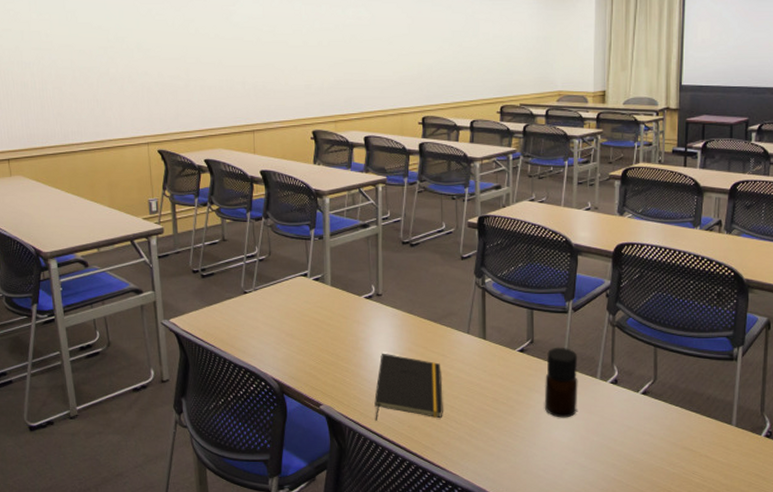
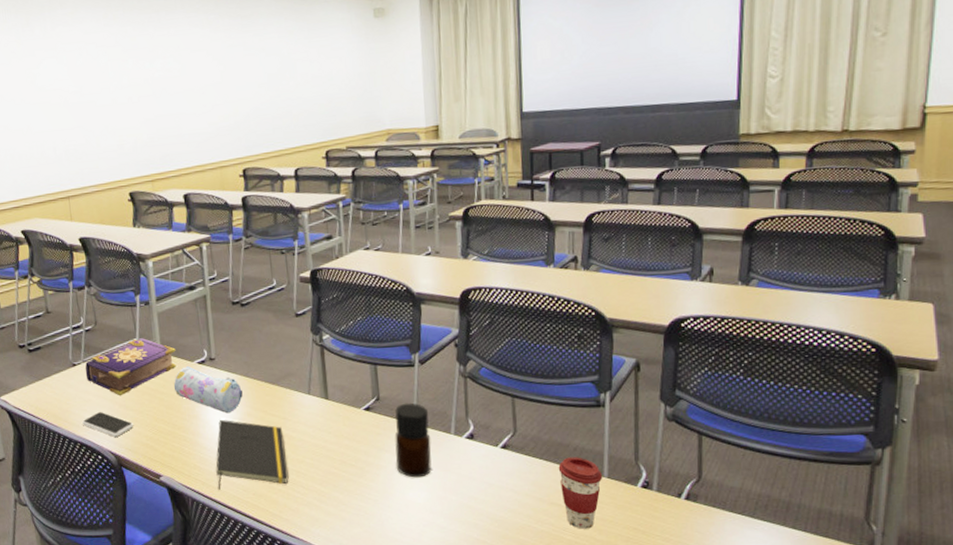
smartphone: none [249,339,299,364] -> present [82,411,134,437]
book: none [255,271,345,326] -> present [85,338,176,396]
pencil case: none [340,300,405,348] -> present [173,366,243,414]
coffee cup: none [692,405,732,473] -> present [558,457,603,529]

